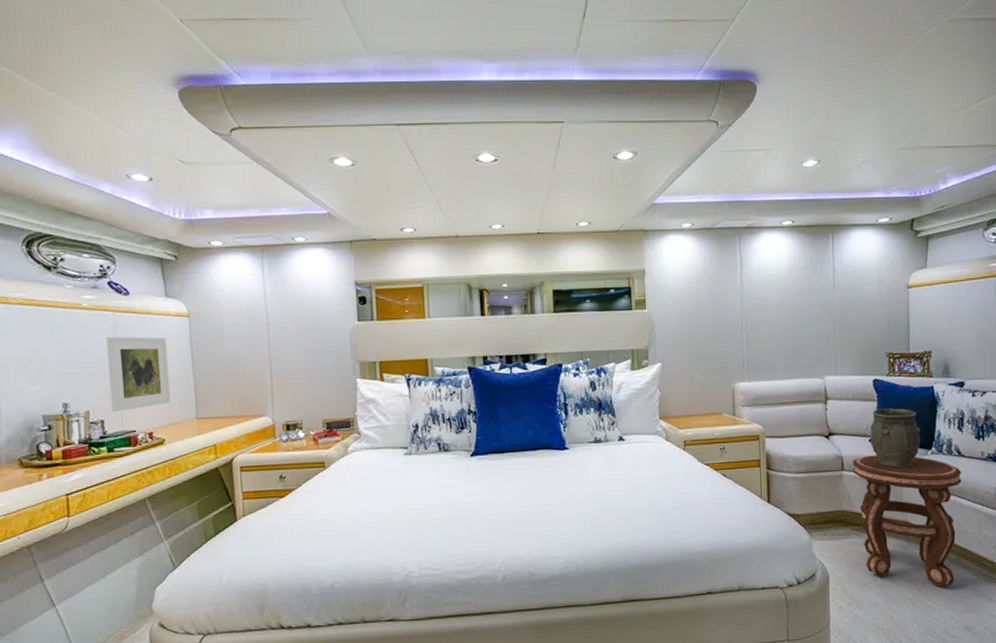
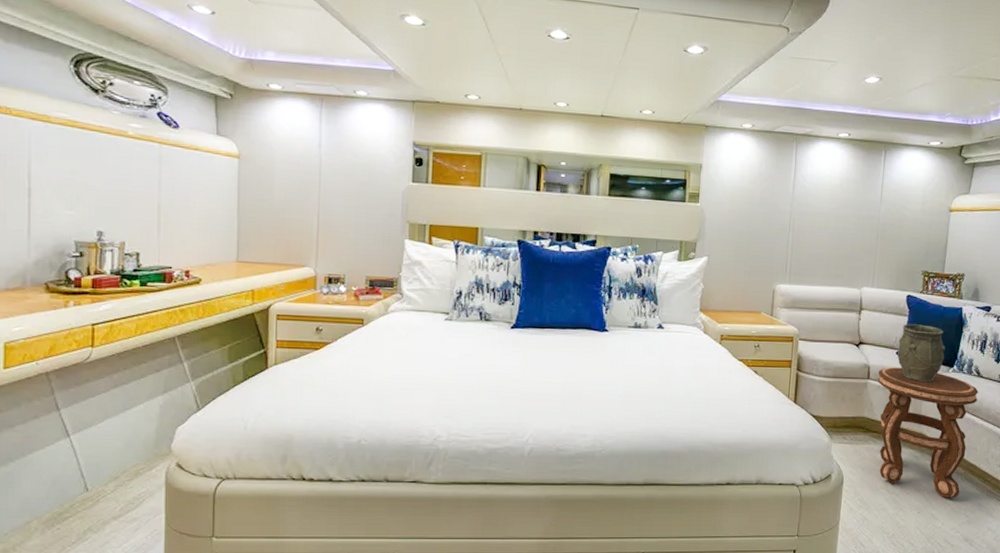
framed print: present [105,336,172,413] -> none [149,168,214,247]

